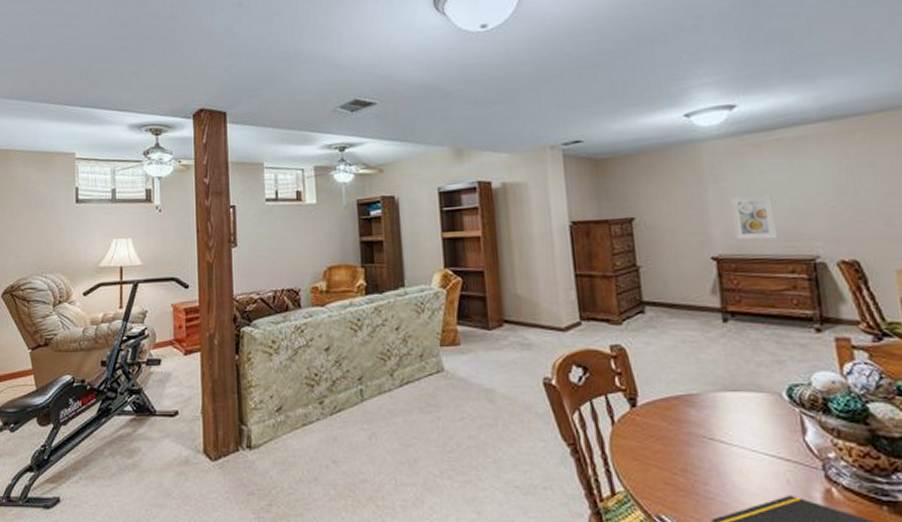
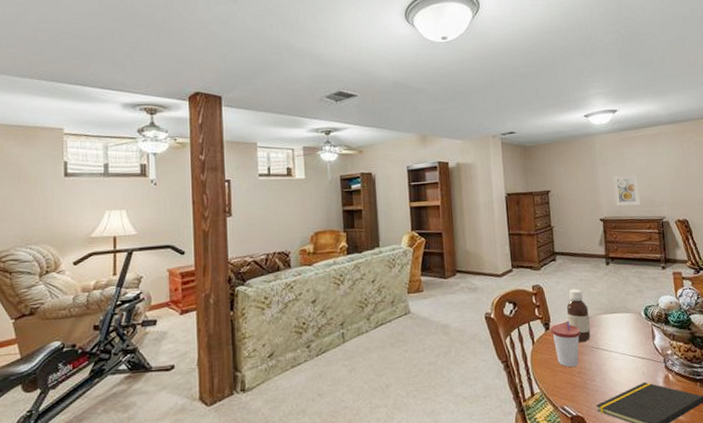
cup: none [638,396,684,463] -> present [550,320,580,368]
bottle: none [661,353,701,427] -> present [566,289,591,342]

